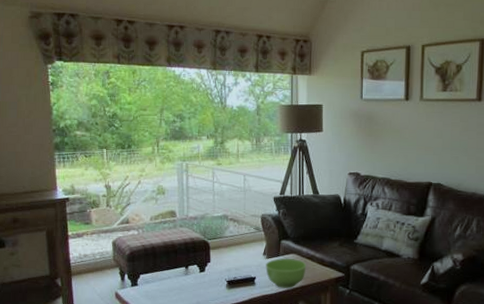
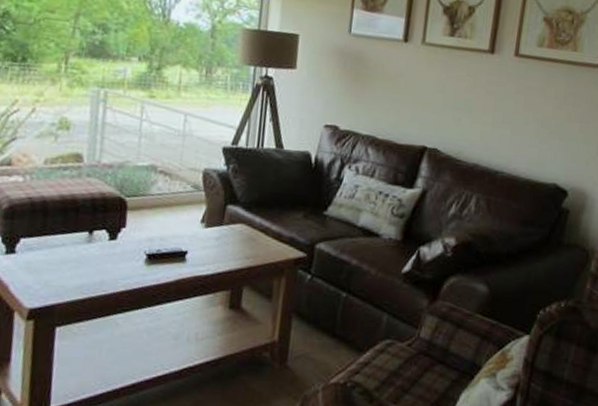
bowl: present [265,258,307,288] -> none [202,228,259,269]

